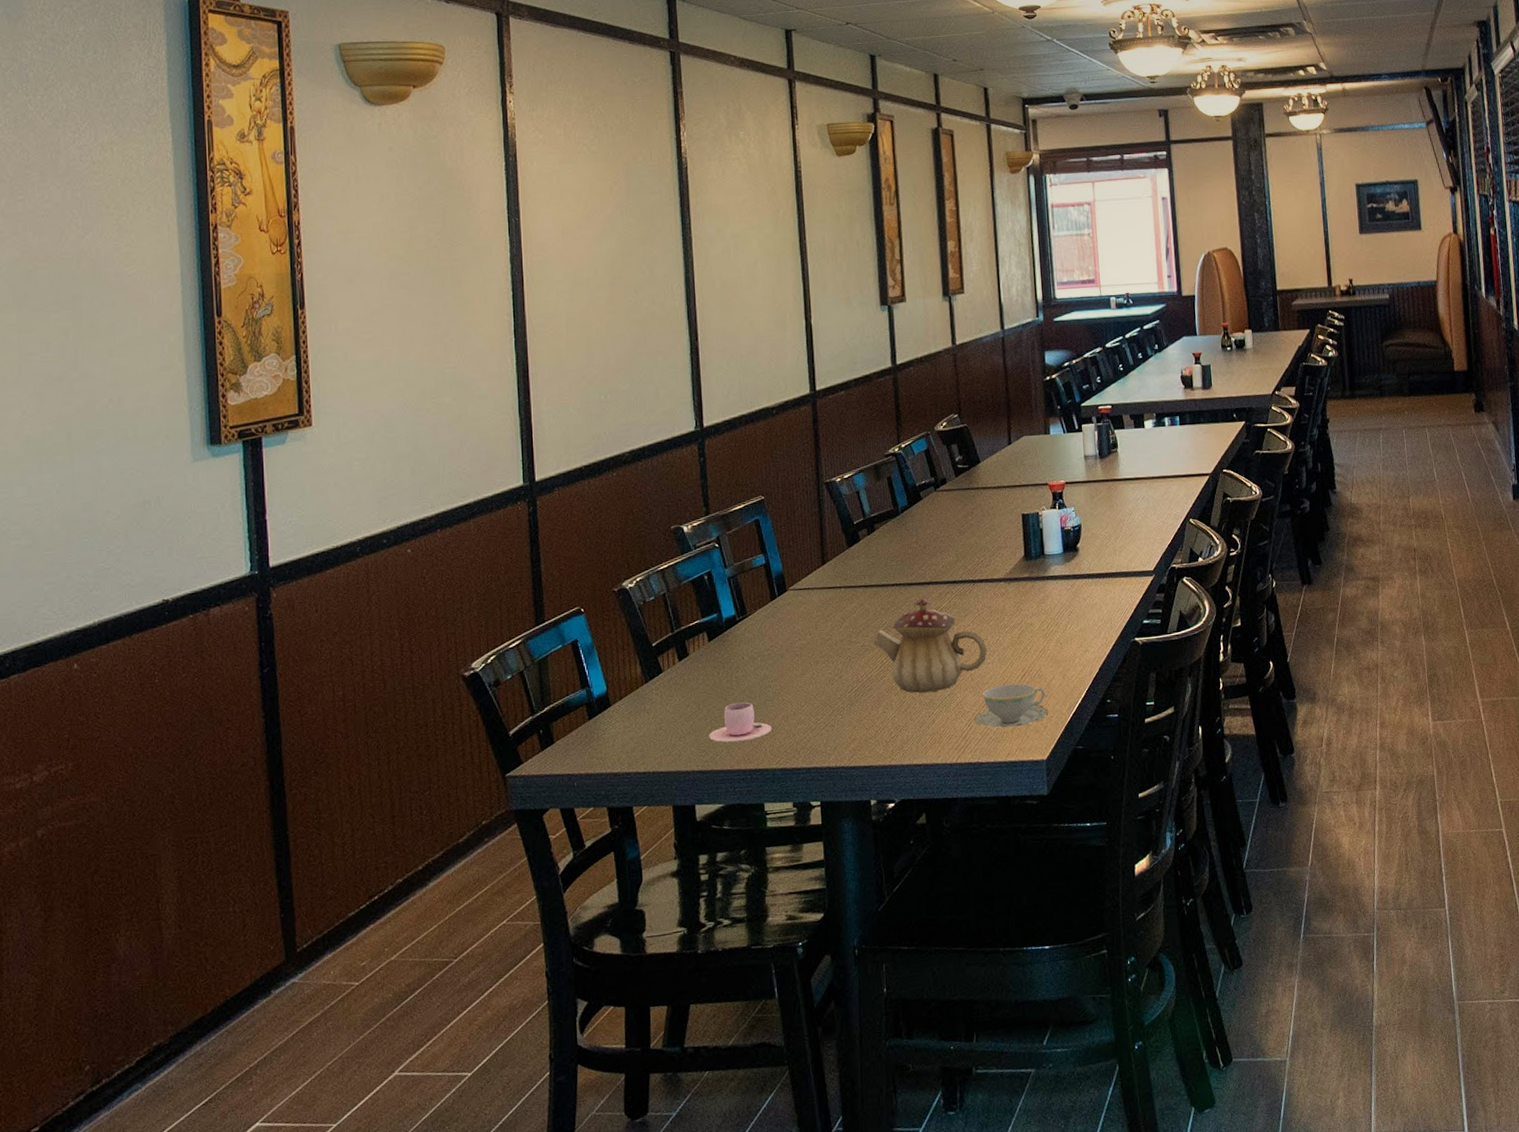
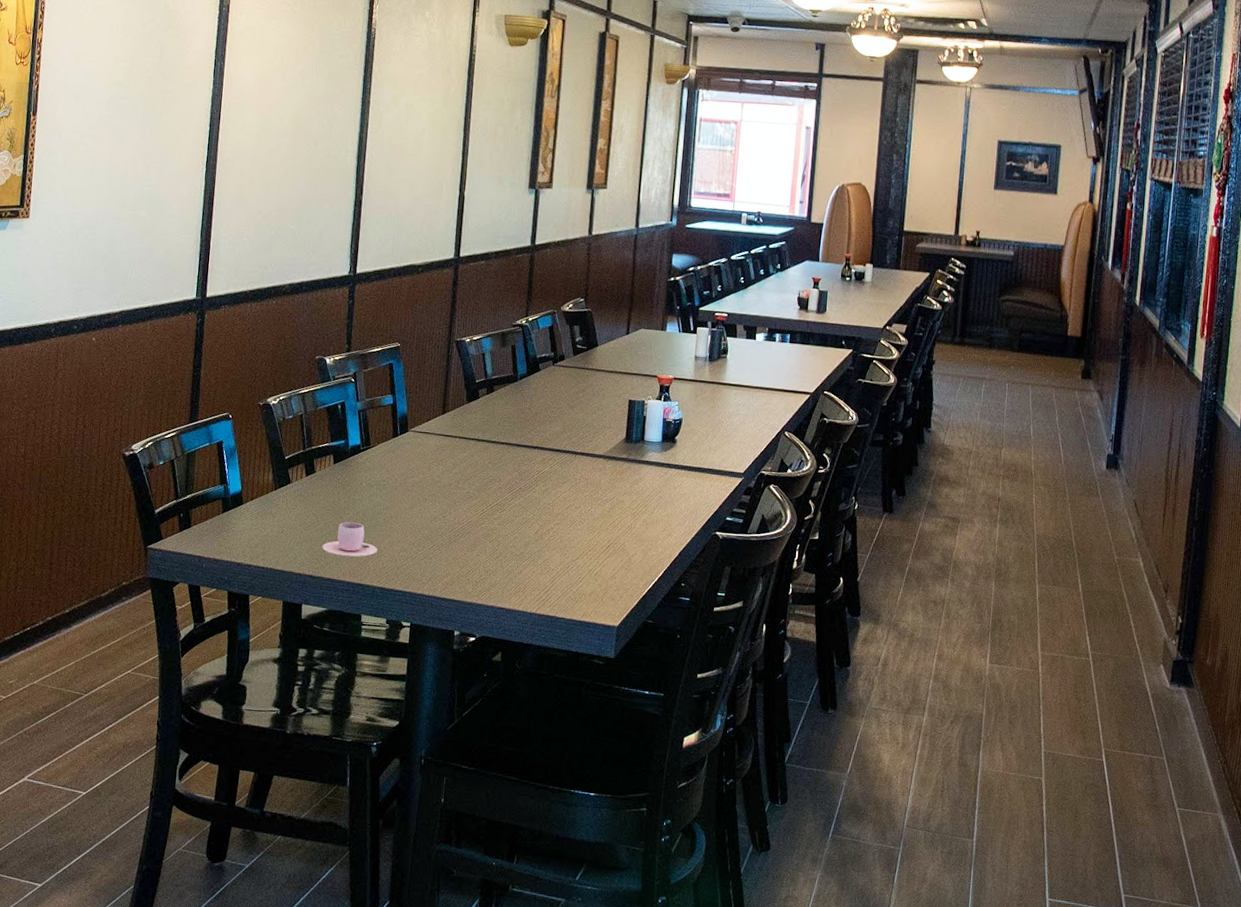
teapot: present [874,598,987,693] -> none [478,460,579,546]
teacup: present [973,683,1049,728] -> none [557,551,626,592]

